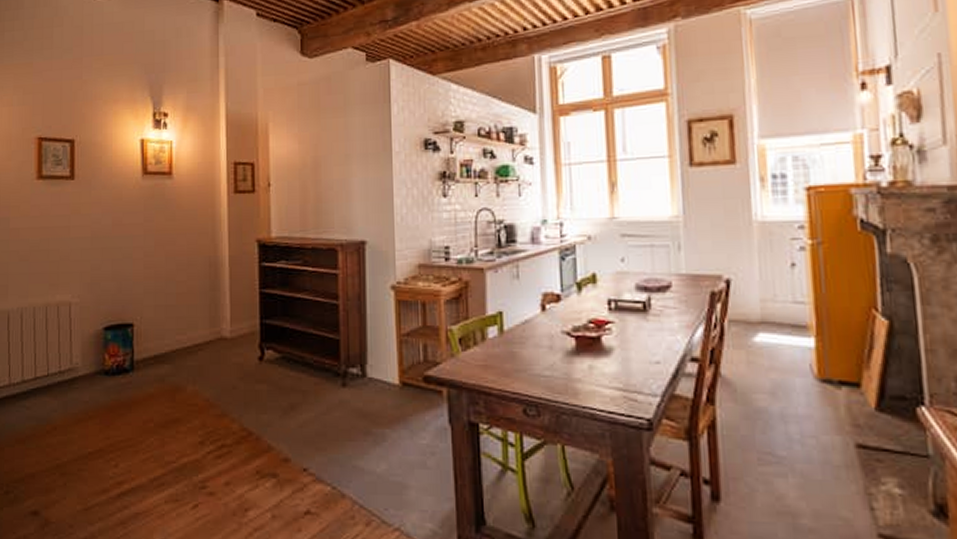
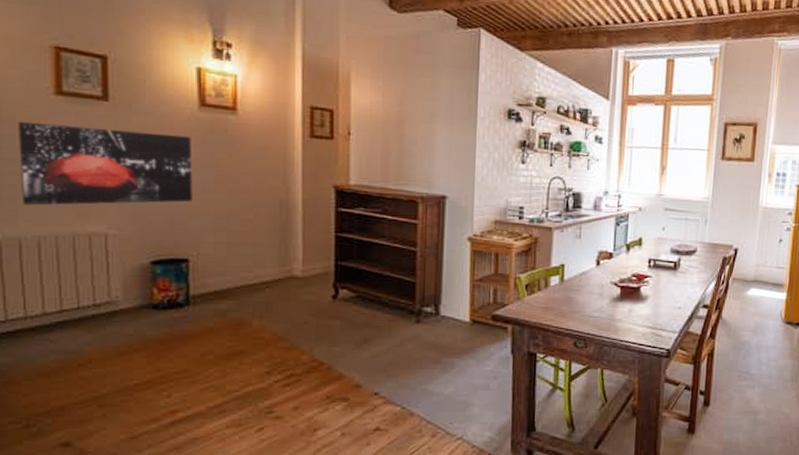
wall art: none [11,204,137,280] -> present [18,121,192,206]

